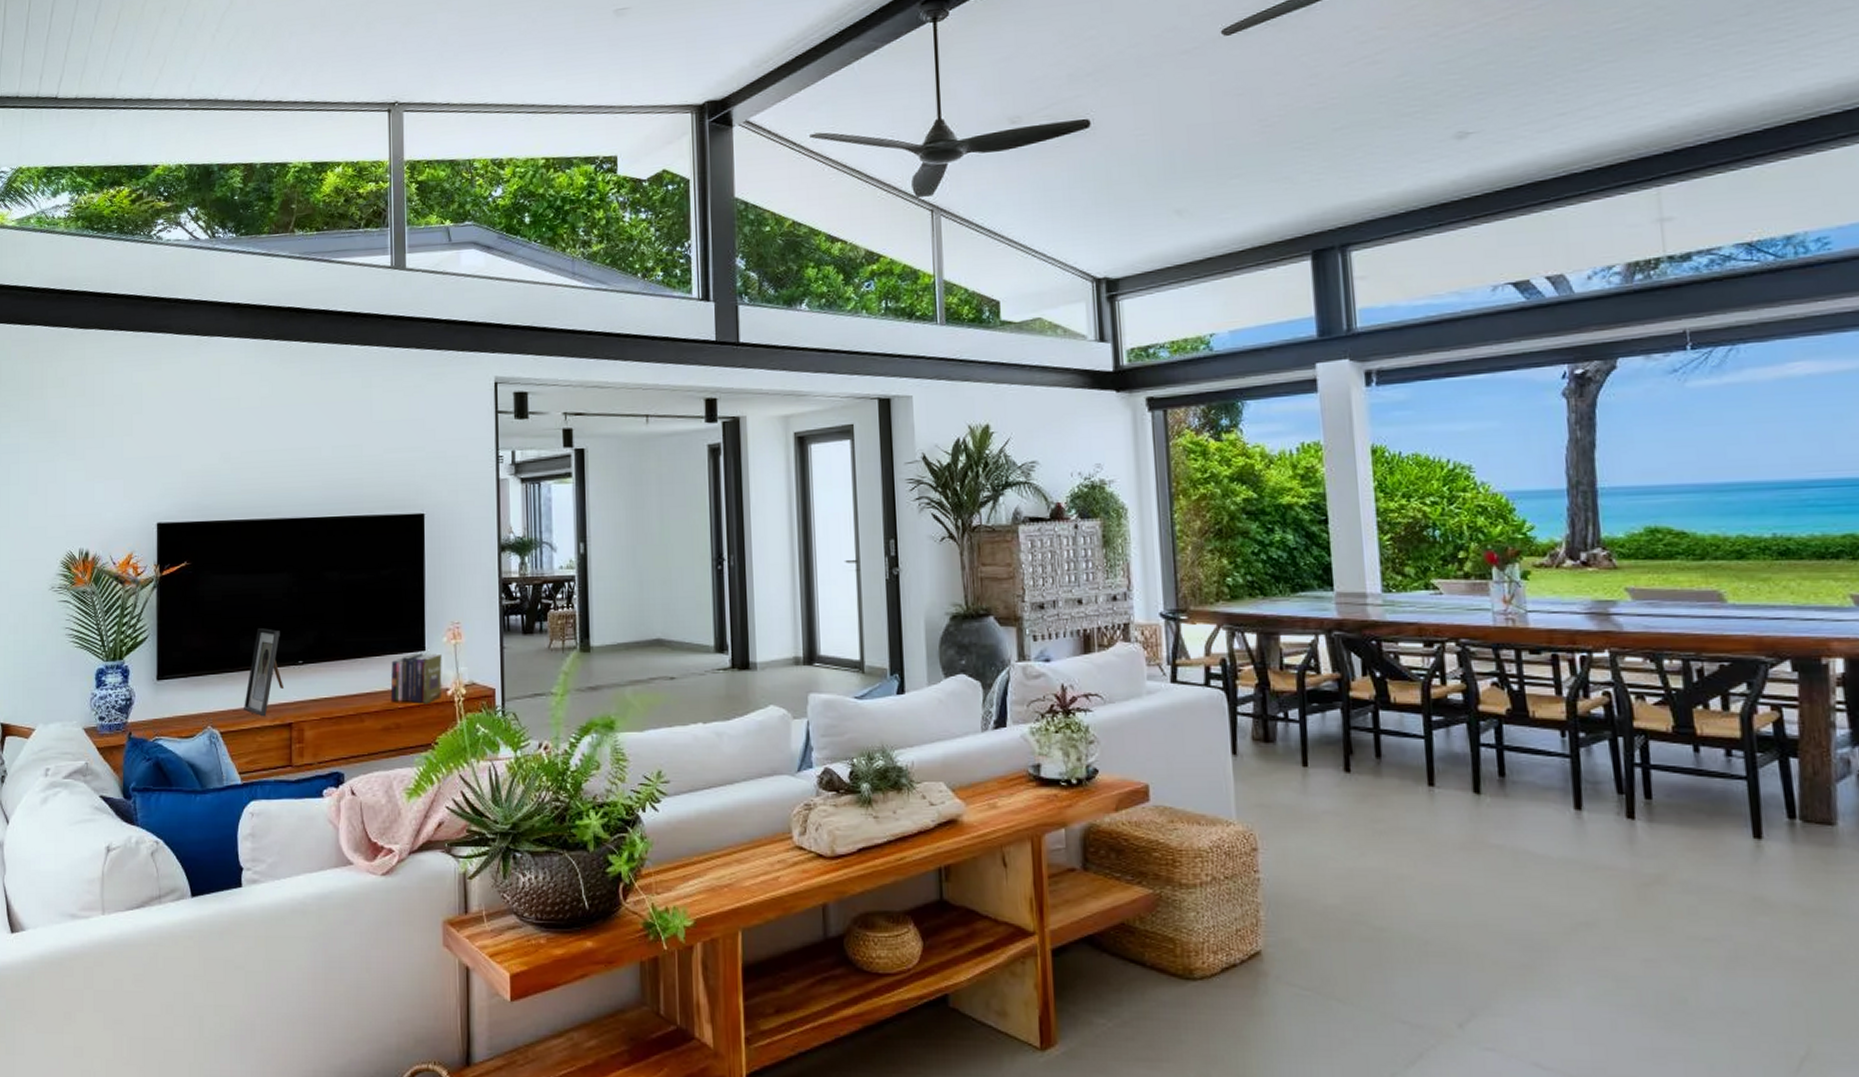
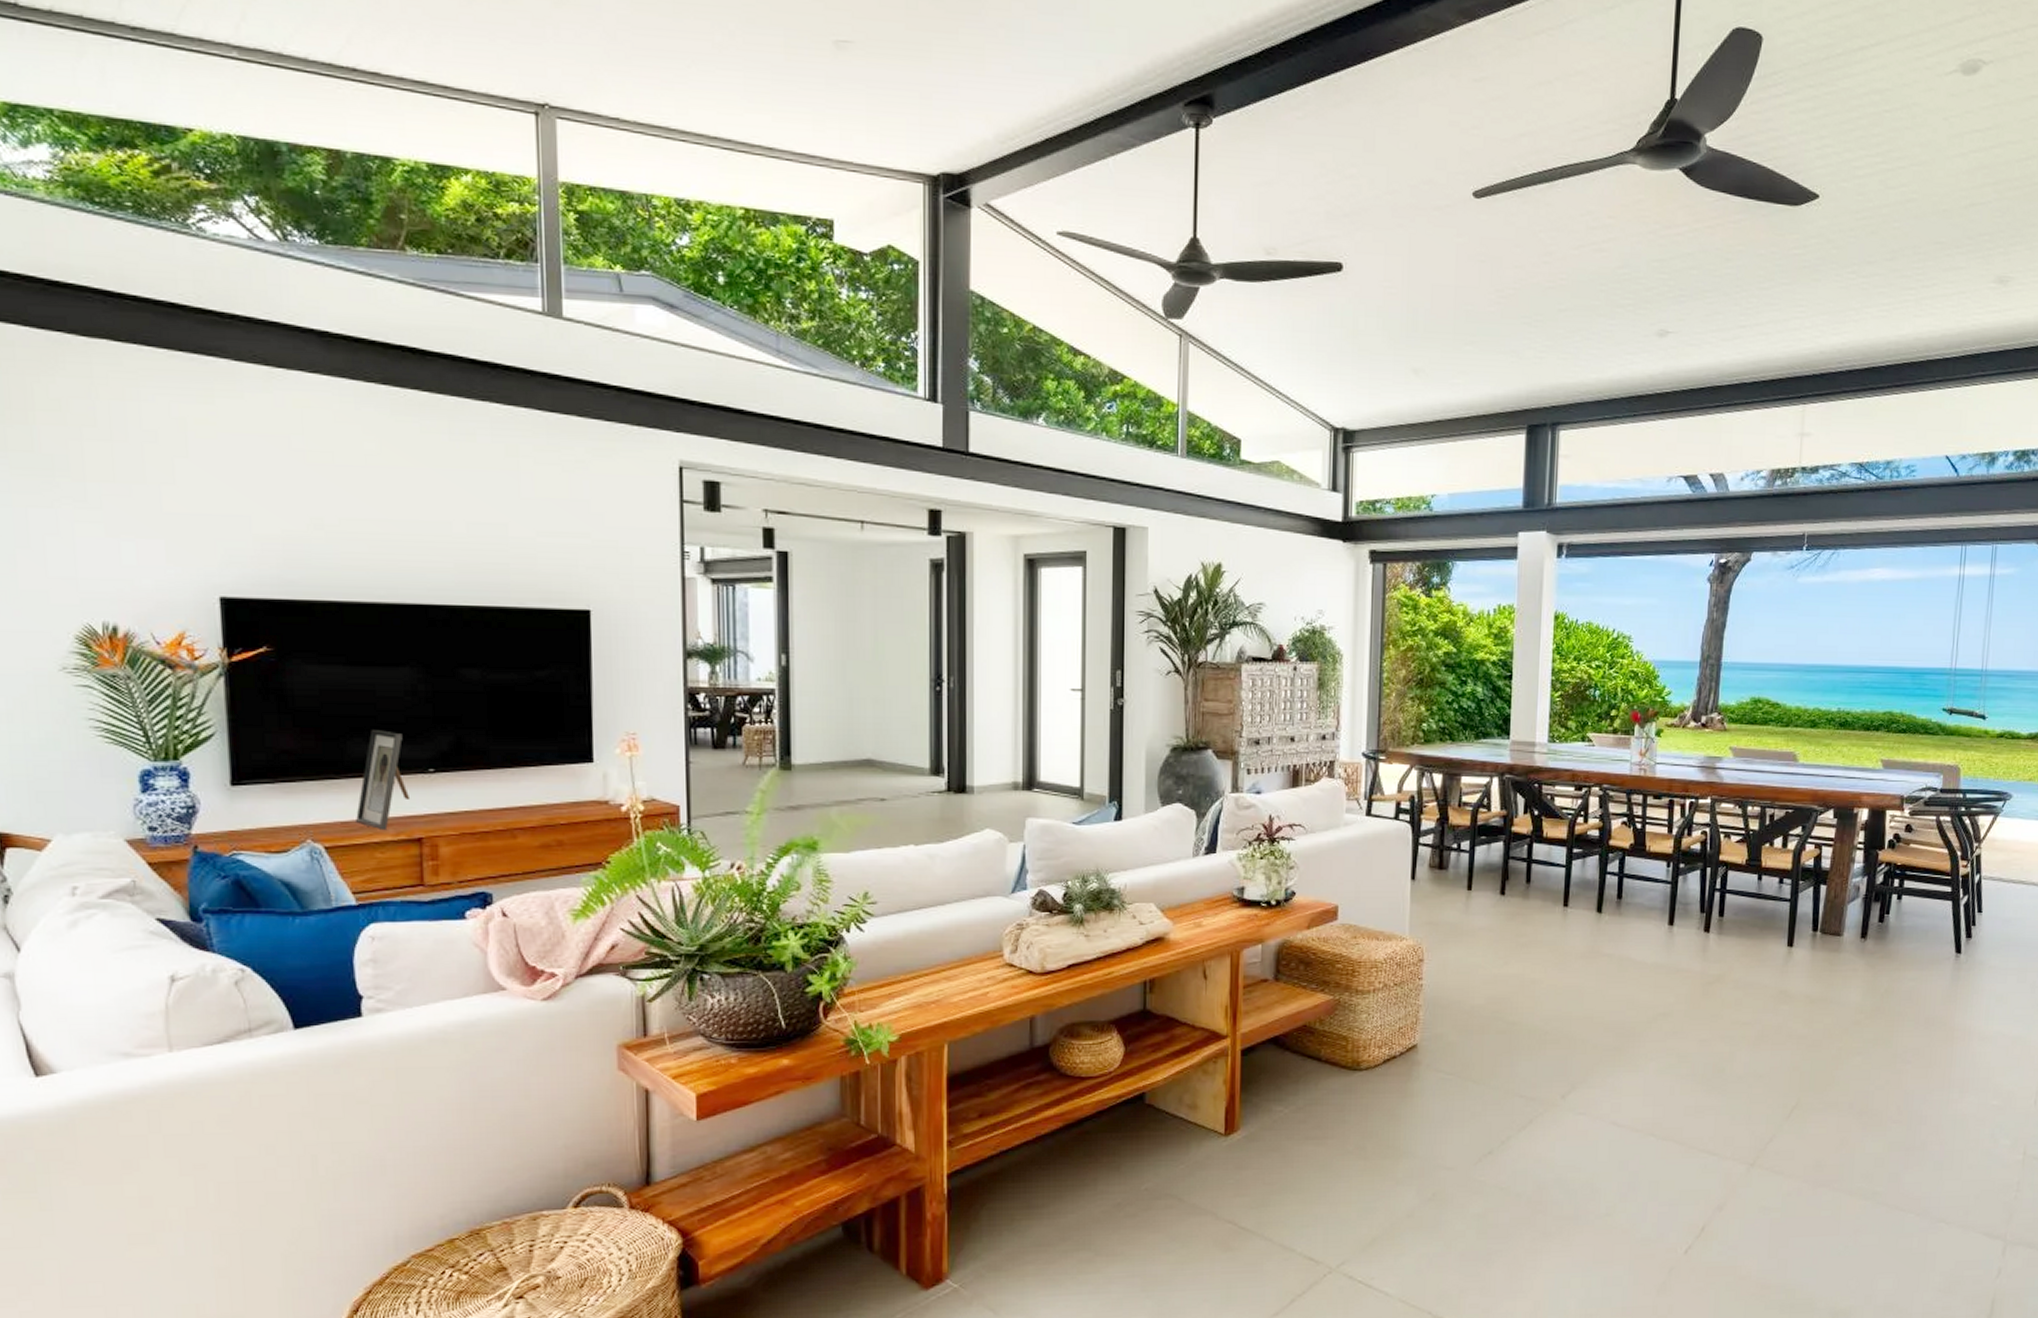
books: present [390,652,442,705] -> none [550,764,615,821]

